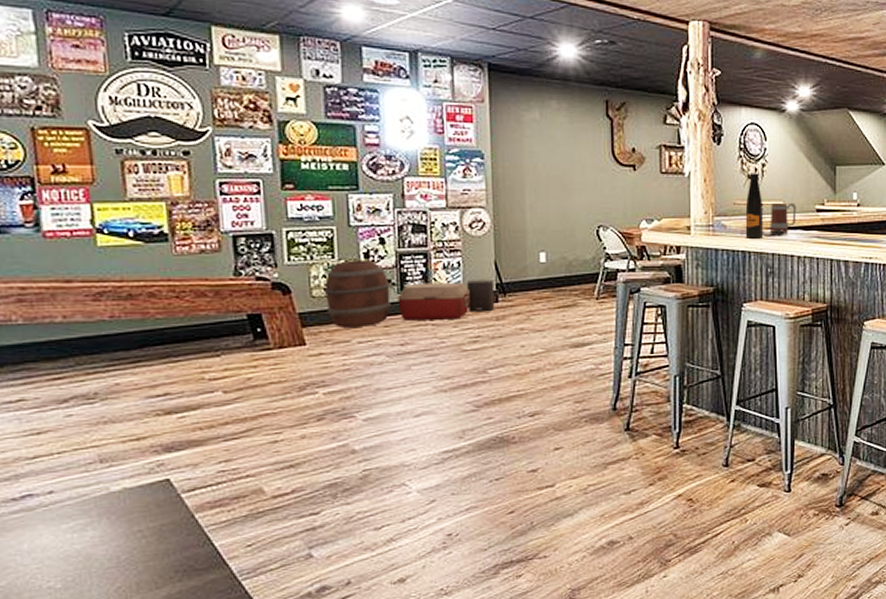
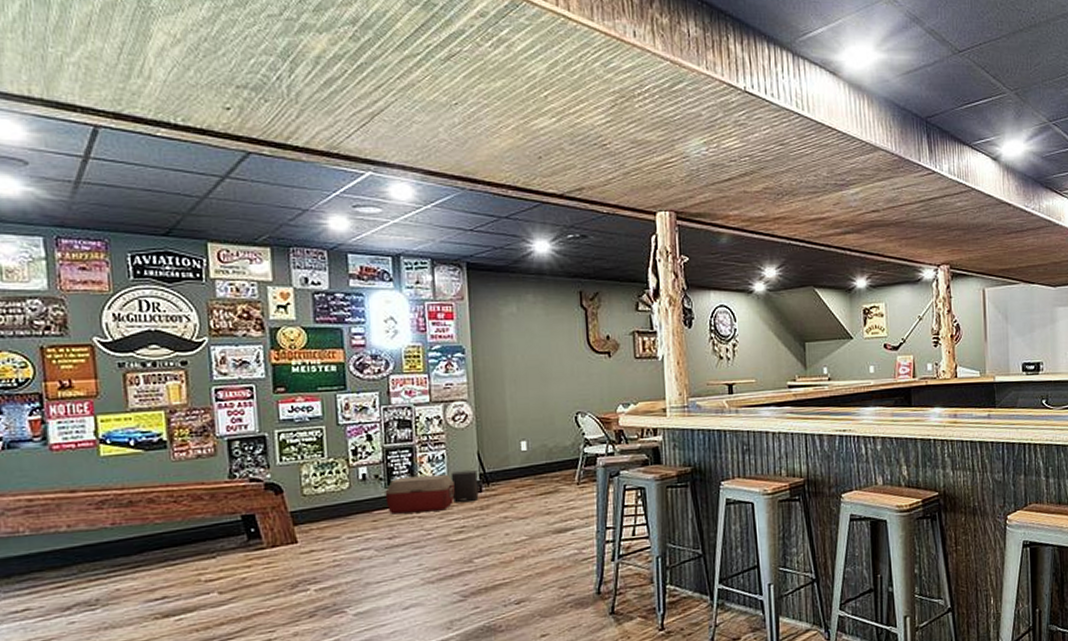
keg: present [324,260,391,327] -> none [314,457,379,524]
beer bottle: present [745,173,784,239] -> none [718,353,758,418]
beer mug: present [770,202,797,234] -> none [743,380,769,411]

